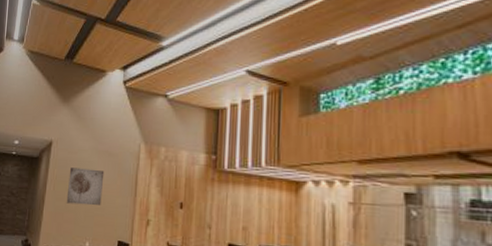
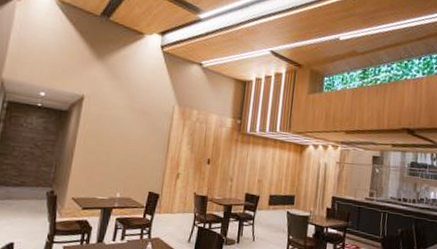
wall art: present [66,167,105,206] -> none [97,123,138,160]

